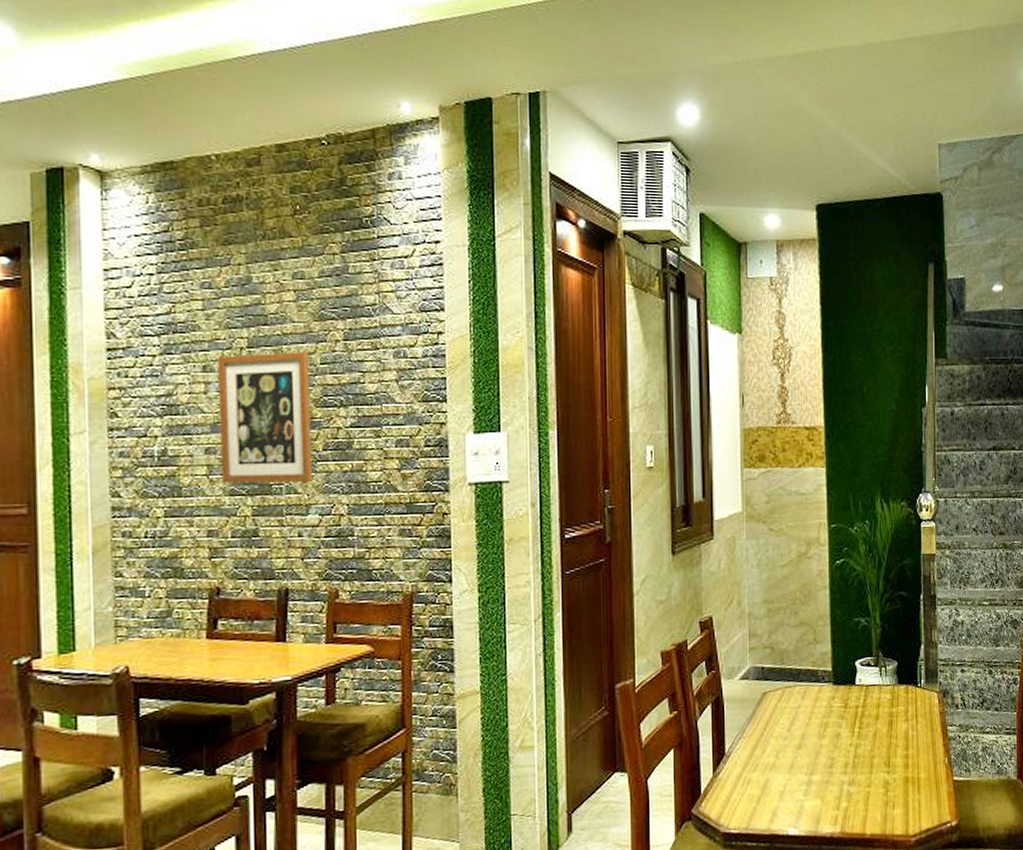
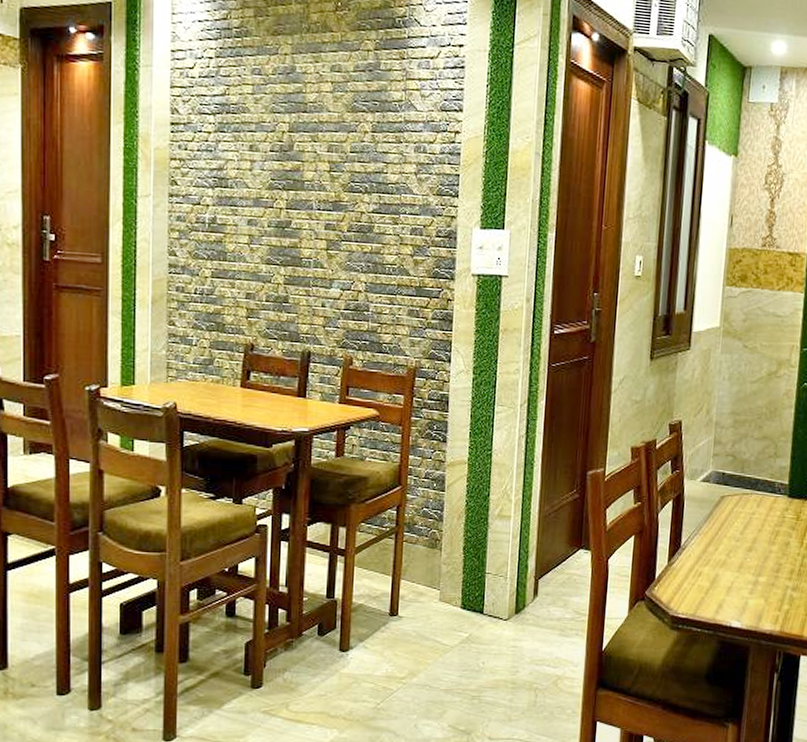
wall art: present [217,352,312,484] -> none [260,137,341,258]

